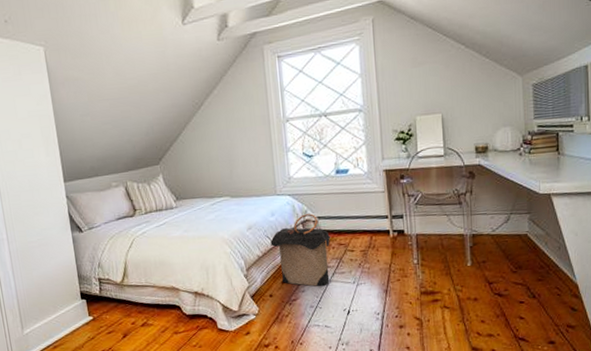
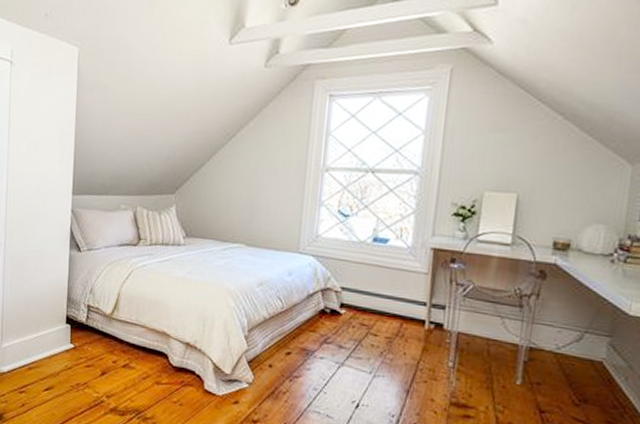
laundry hamper: present [270,213,331,287] -> none [281,281,353,368]

